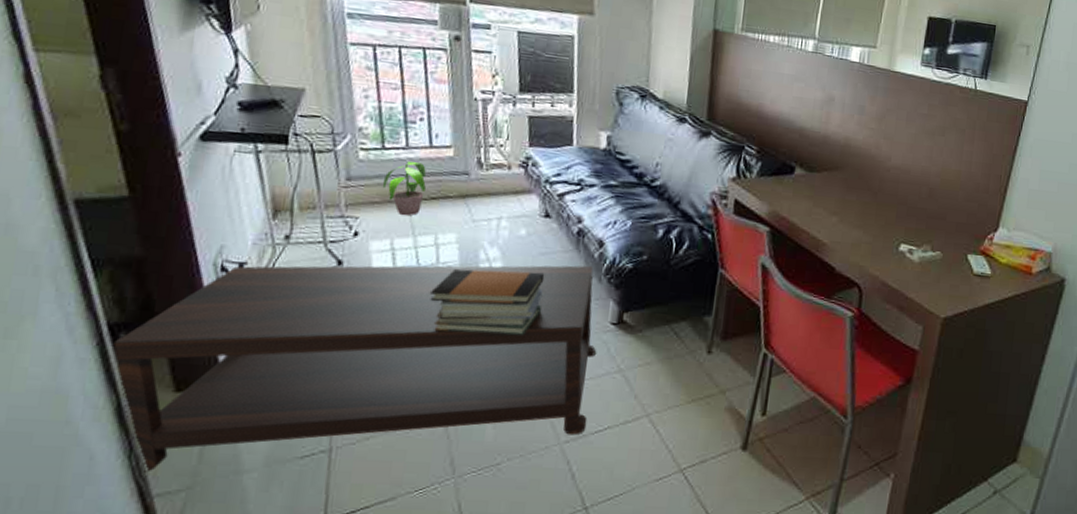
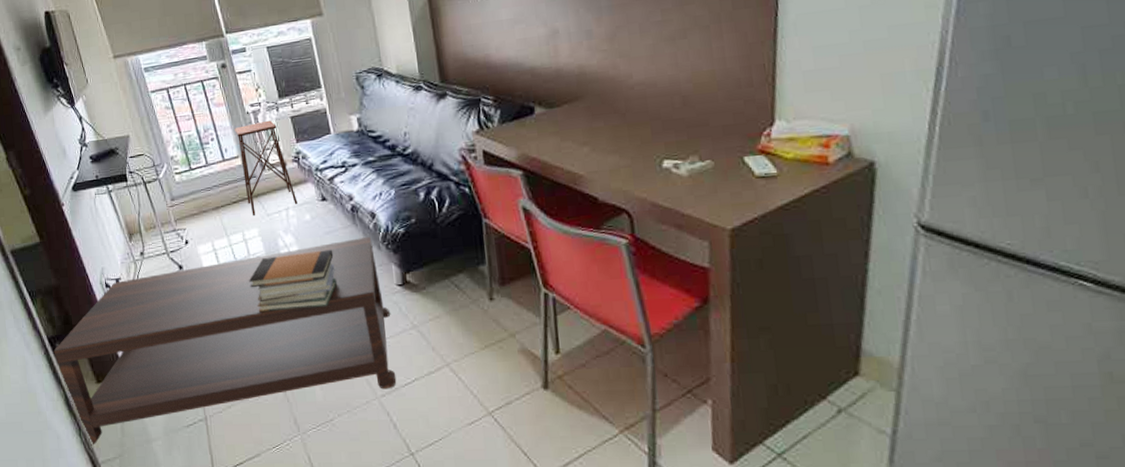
potted plant: present [382,162,426,216] -> none [196,175,227,221]
side table: none [450,112,515,218] -> present [234,120,298,216]

